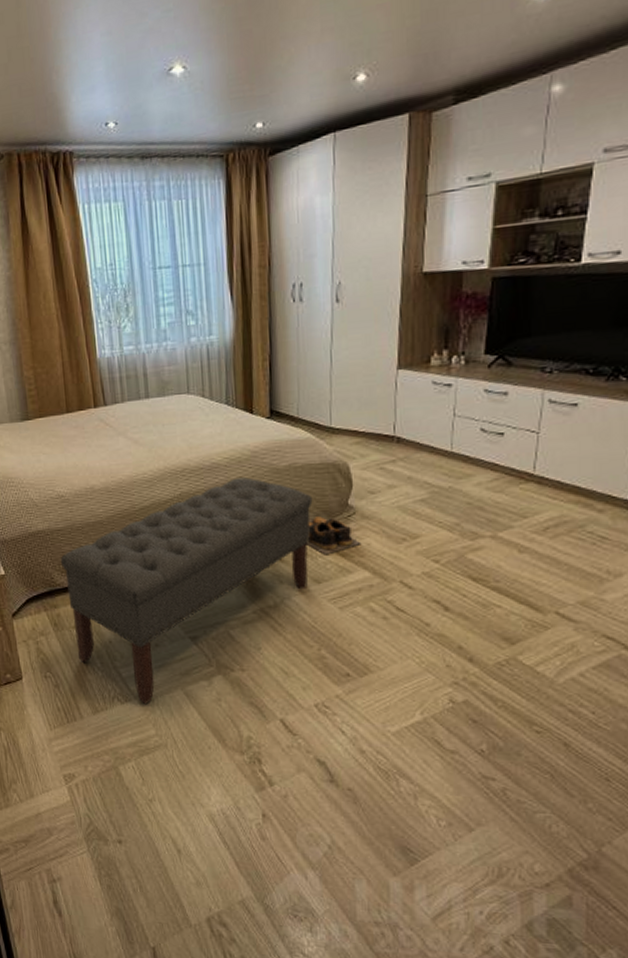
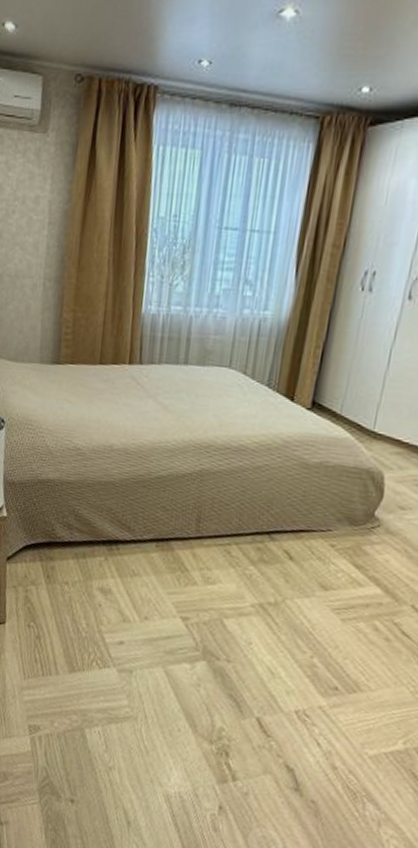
bench: present [60,477,313,705] -> none [64,465,338,675]
shoes: present [305,516,362,555] -> none [320,521,380,563]

